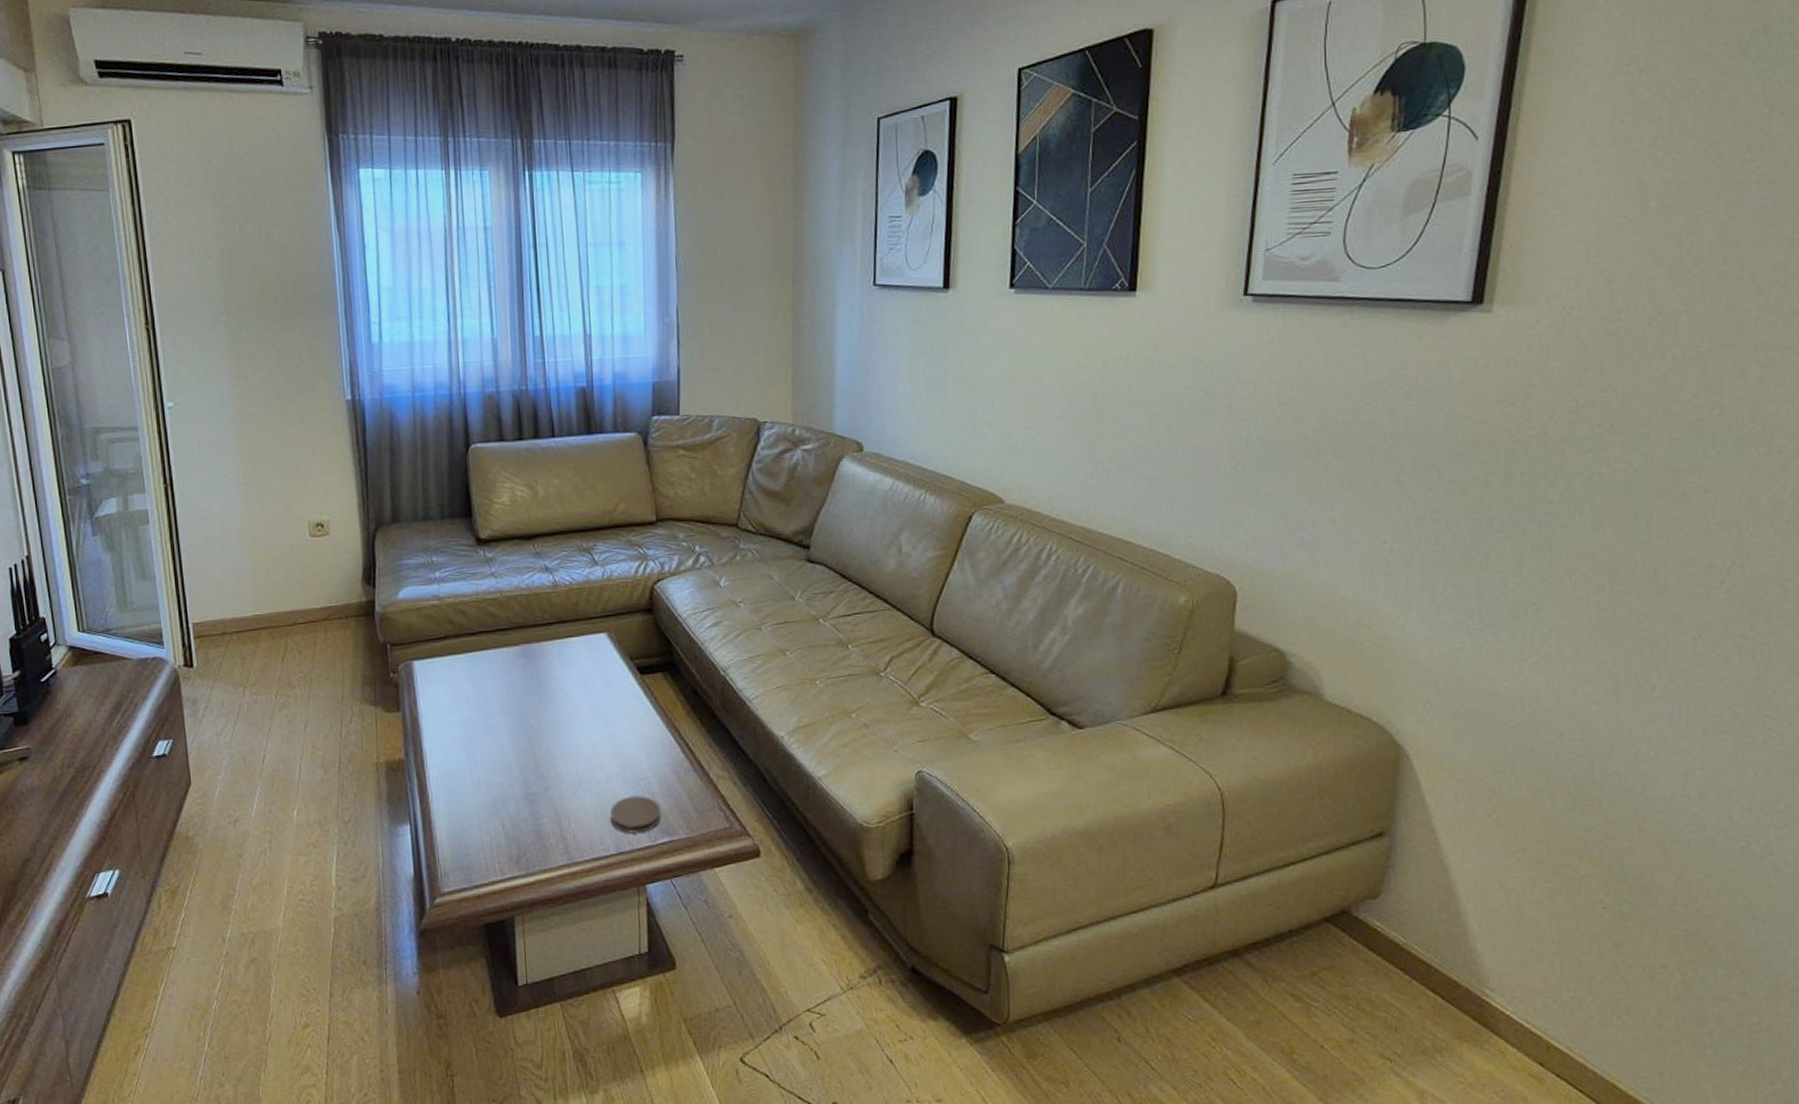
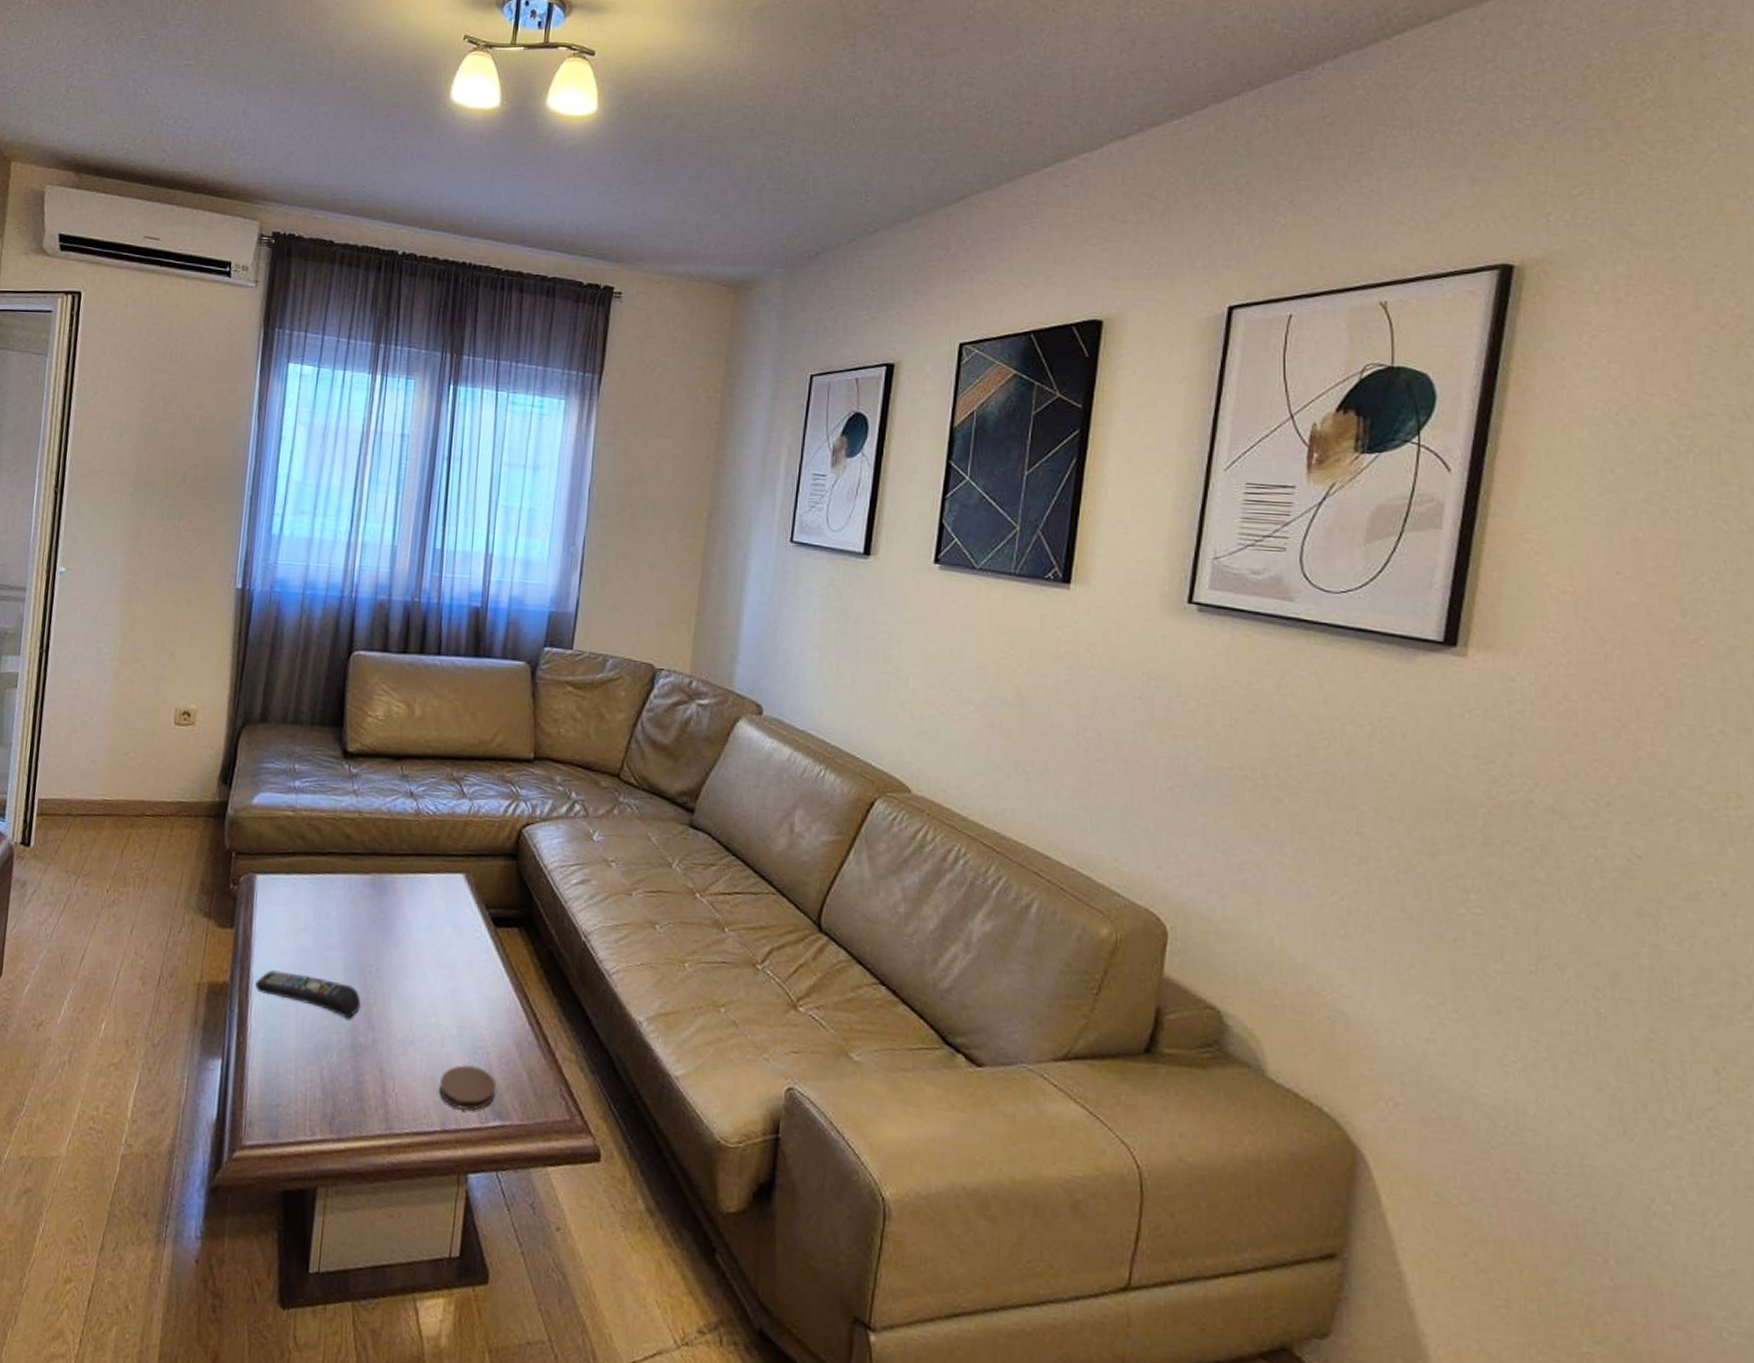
remote control: none [428,741,529,774] -> present [254,970,361,1019]

